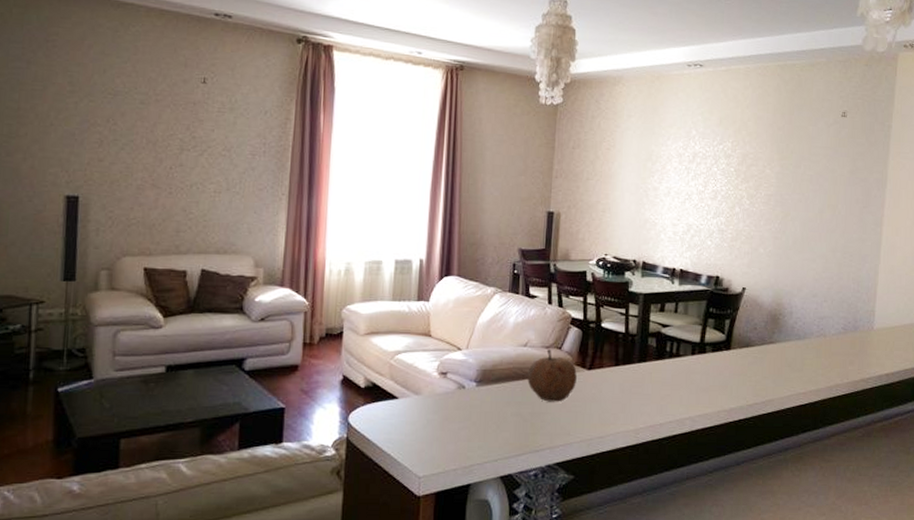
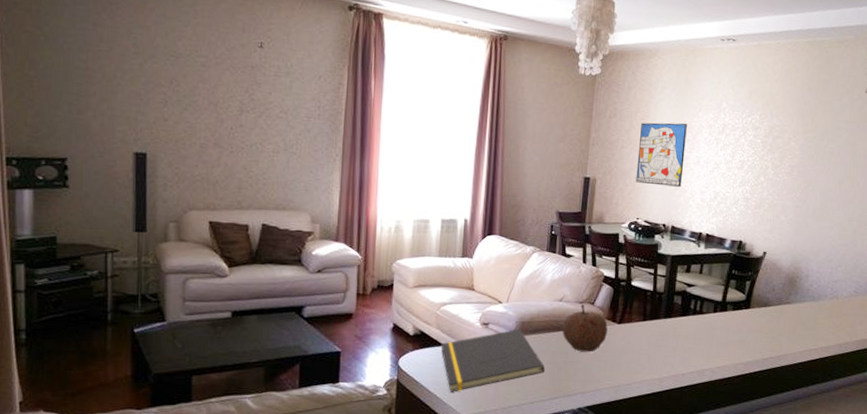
notepad: none [395,377,510,451] -> present [441,328,545,392]
wall art: none [603,152,655,220] -> present [636,122,687,187]

